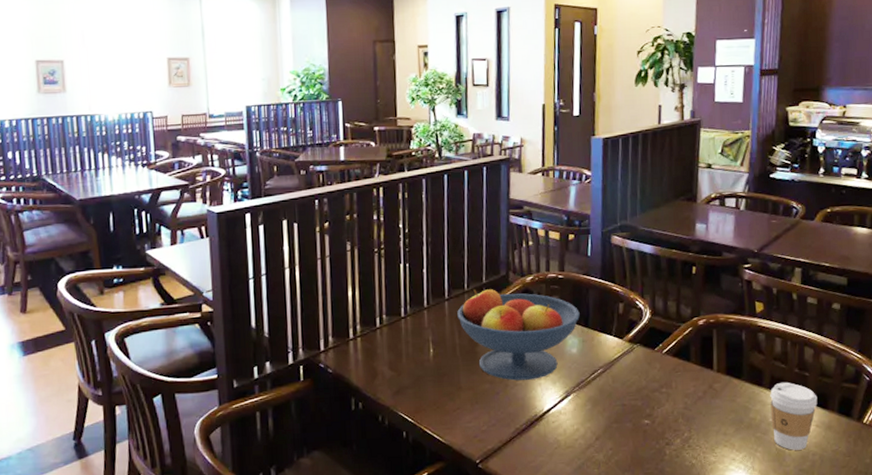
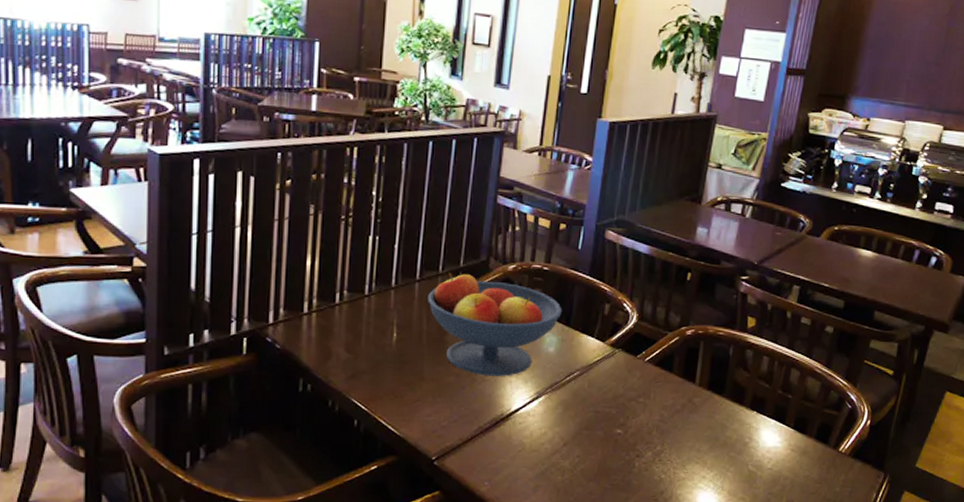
coffee cup: present [770,382,818,450] -> none [746,402,797,473]

